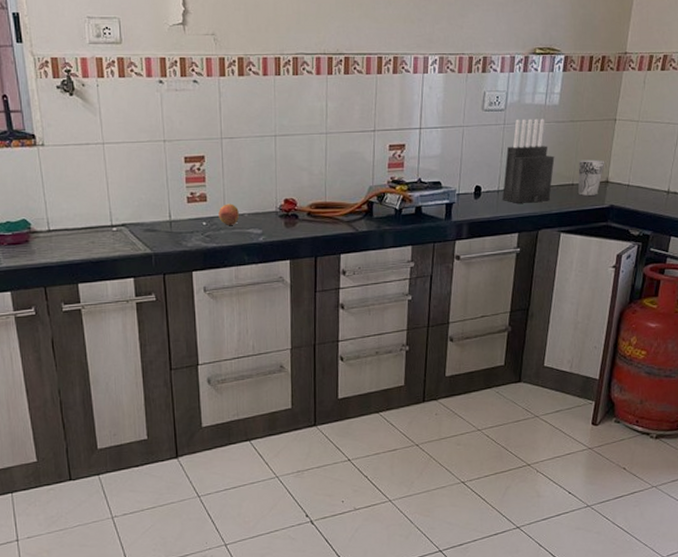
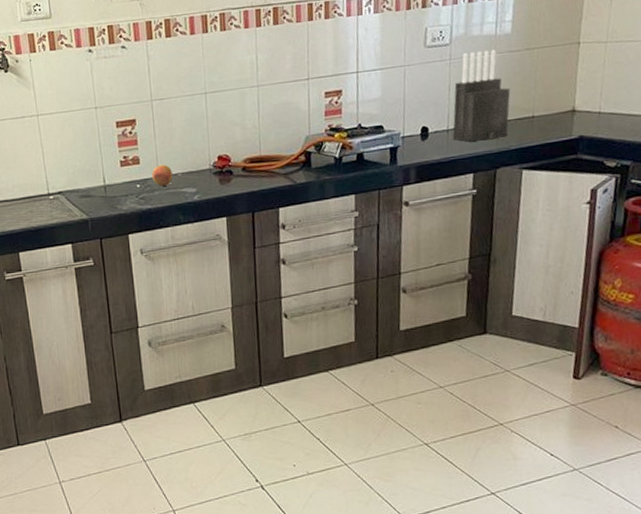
cup: present [578,159,605,196] -> none [538,87,570,128]

